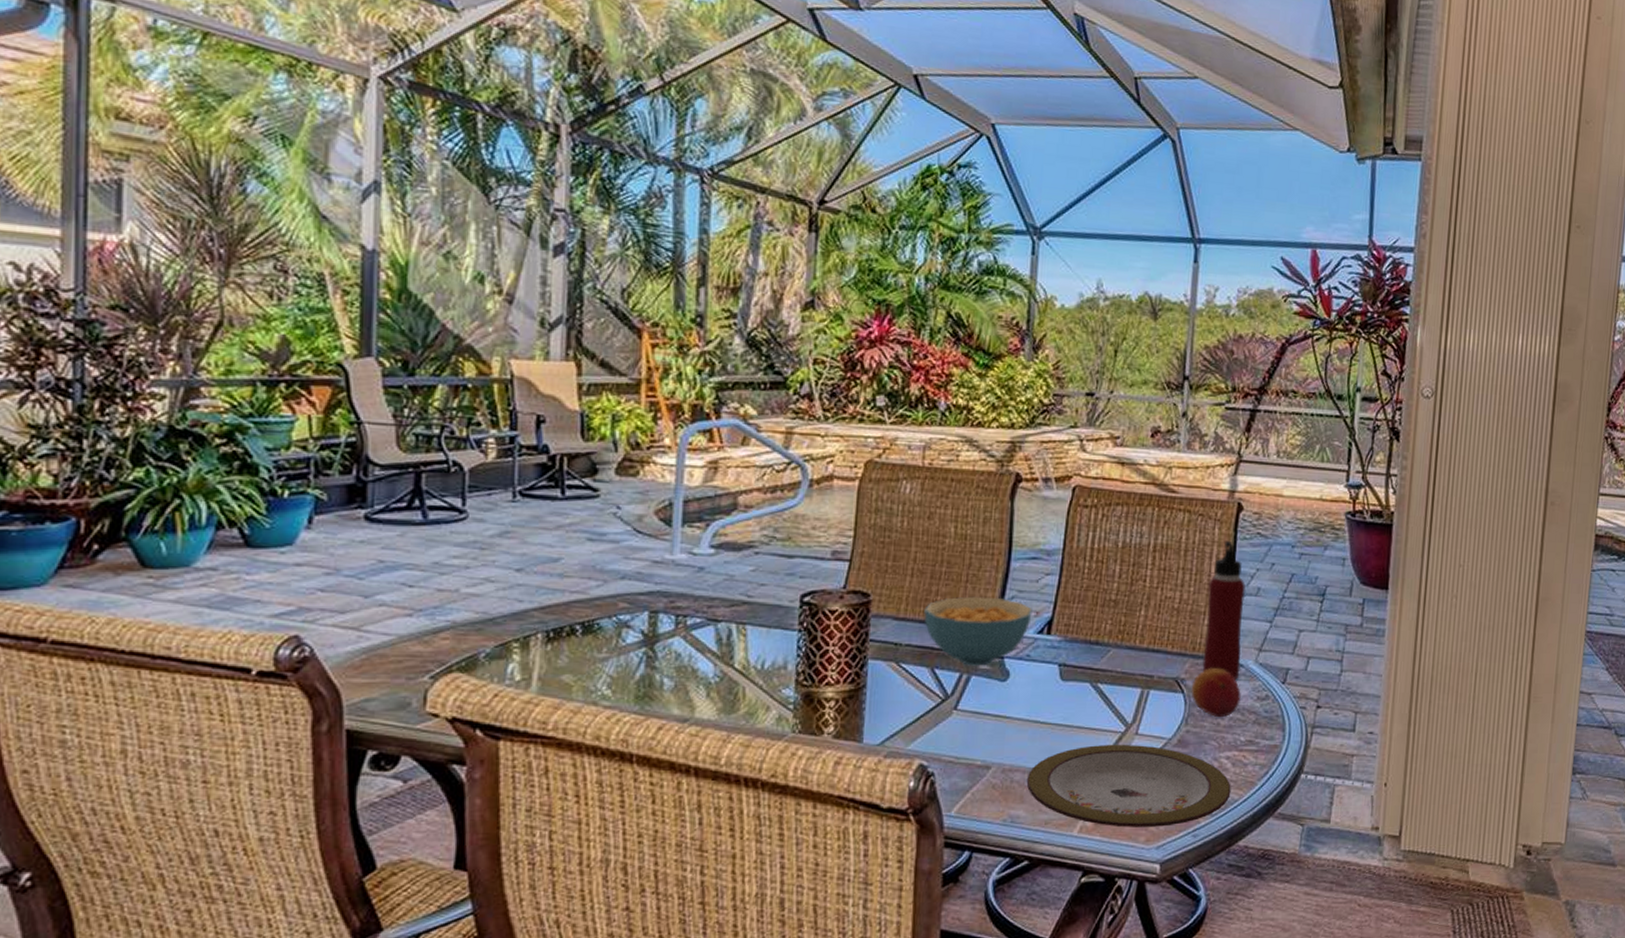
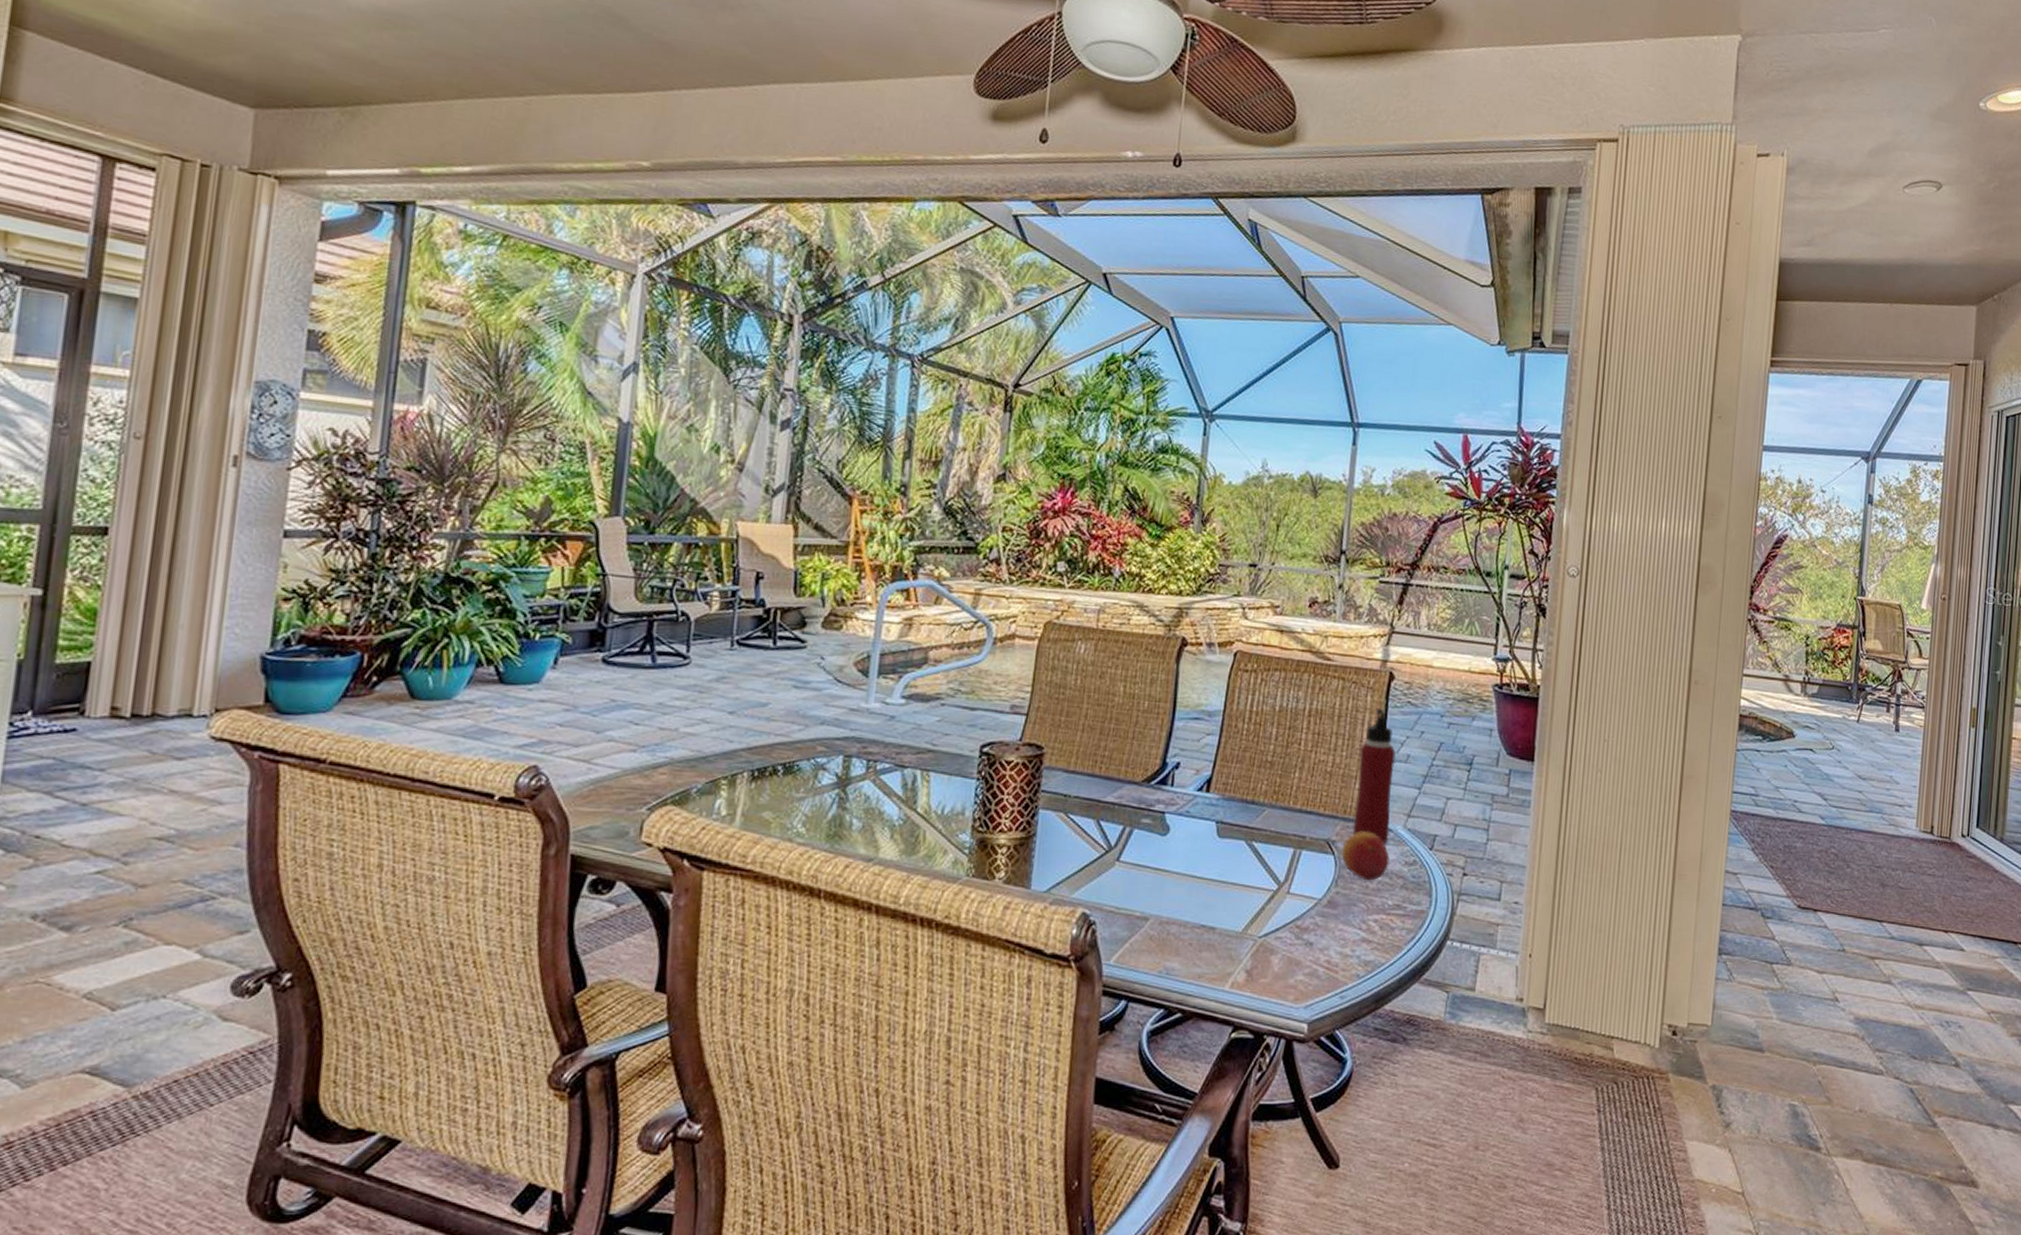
cereal bowl: present [924,596,1032,666] -> none [1092,752,1193,820]
plate: present [1026,744,1231,827] -> none [1182,901,1379,986]

